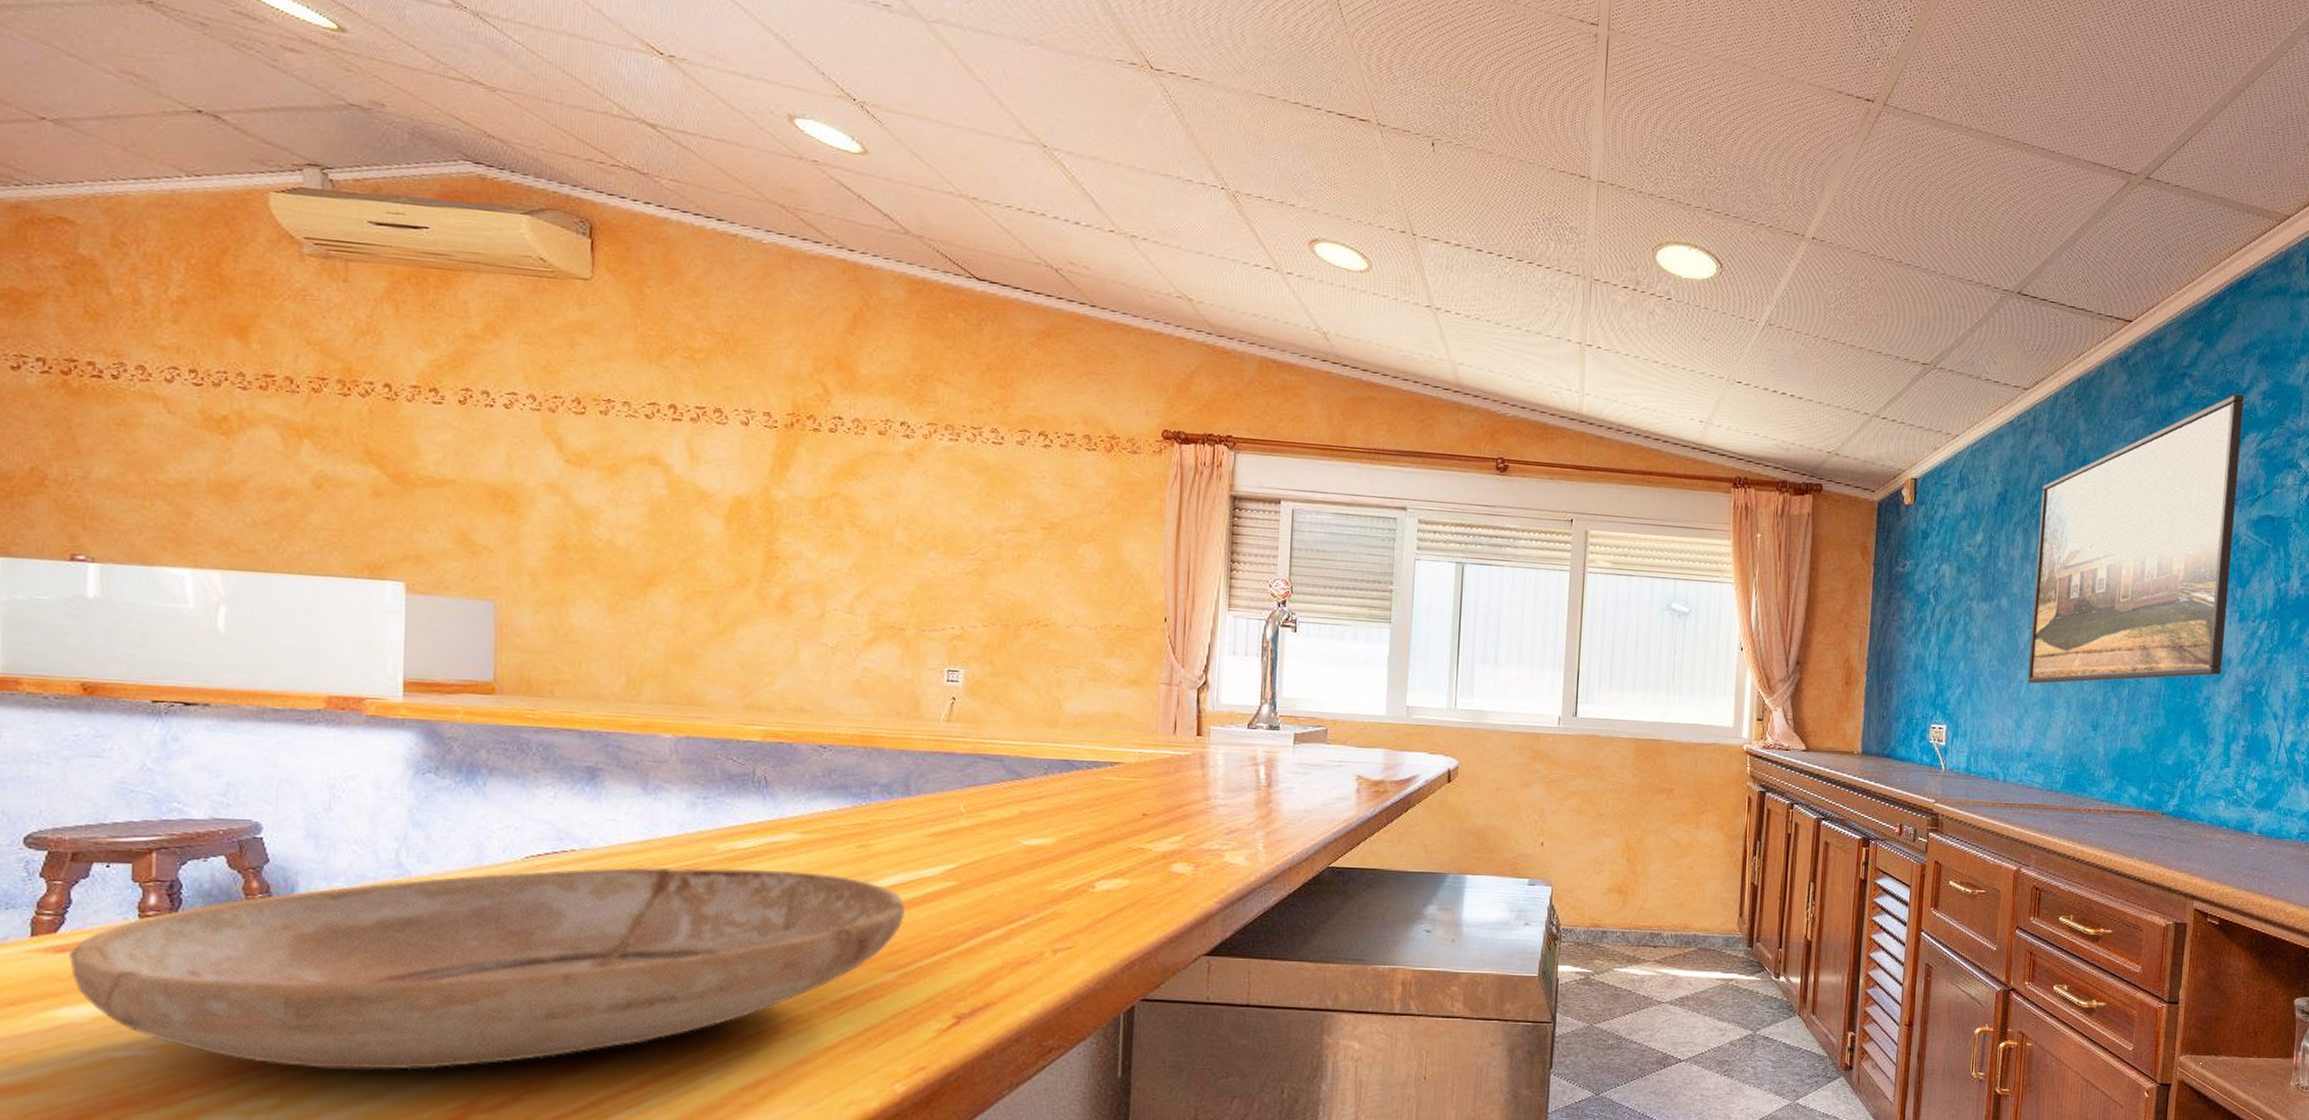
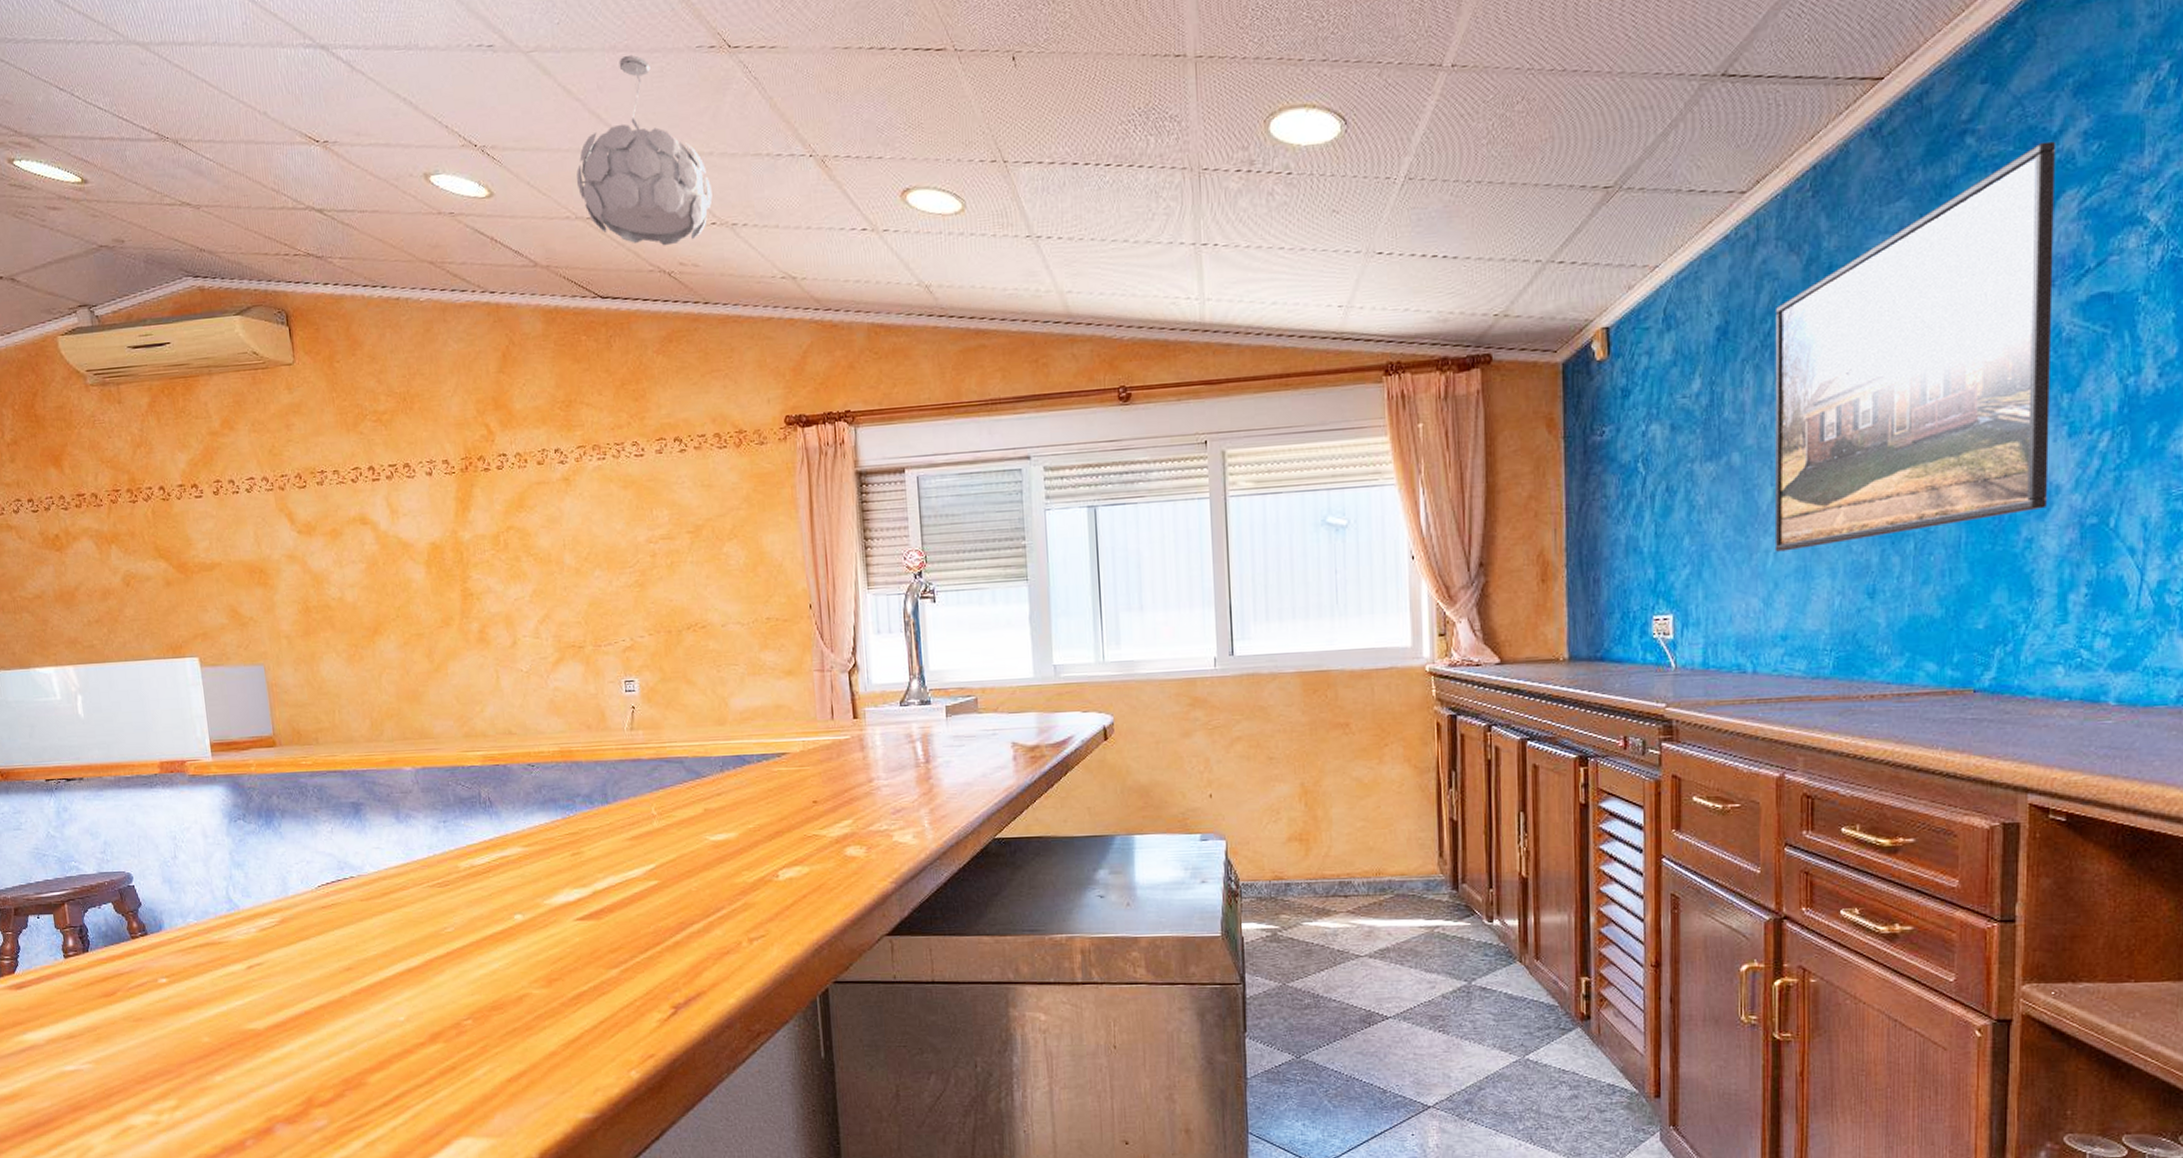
ceramic bowl: present [69,866,906,1070] -> none [25,881,620,1074]
pendant lamp: none [965,50,1114,243] -> present [576,54,712,246]

